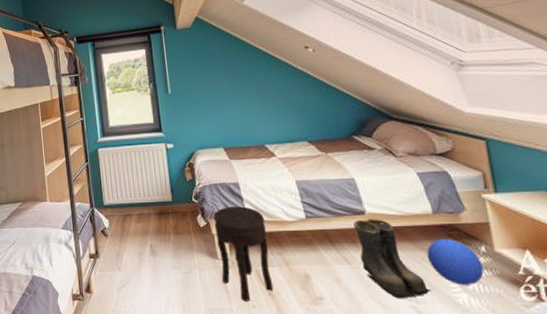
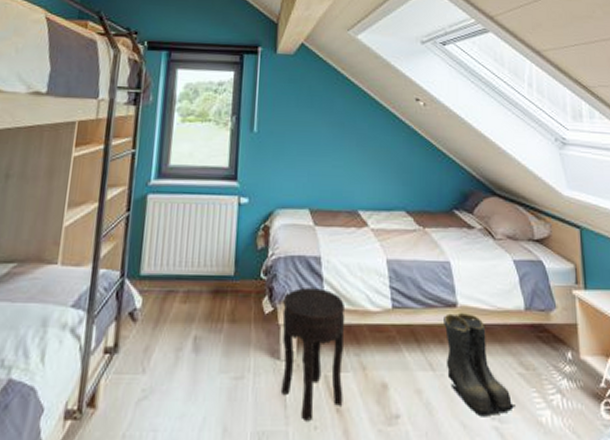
ball: present [426,239,484,285] -> none [515,342,568,400]

